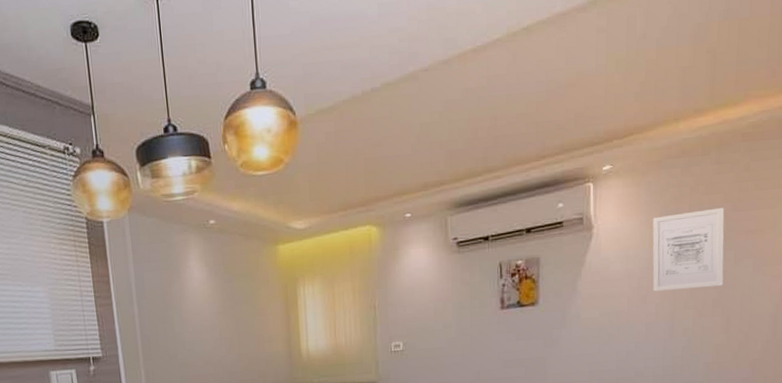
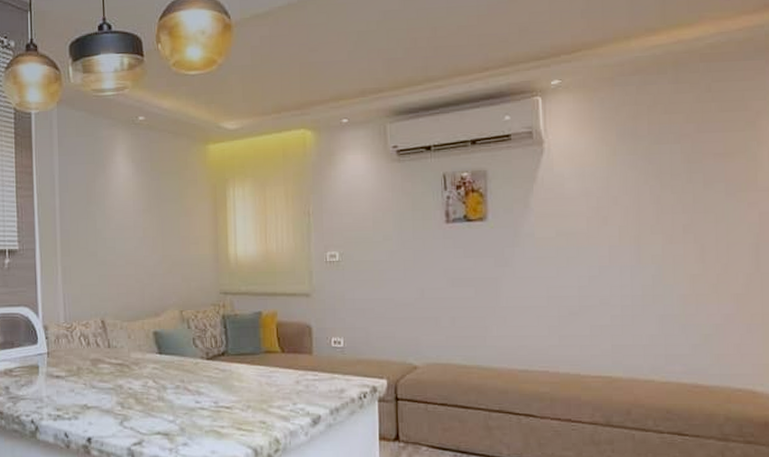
wall art: present [652,207,725,292] -> none [609,128,693,213]

